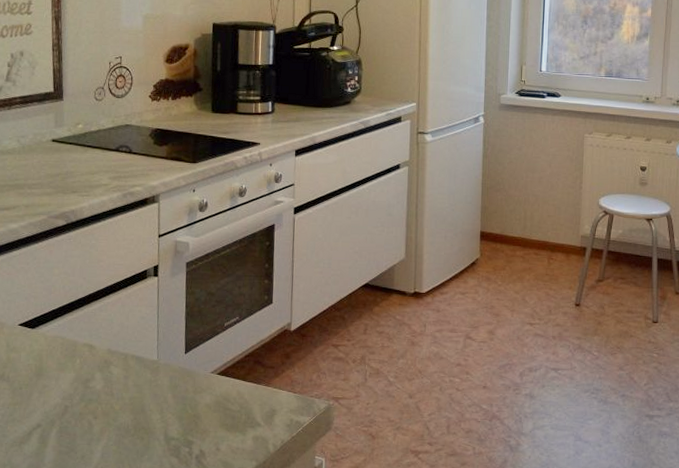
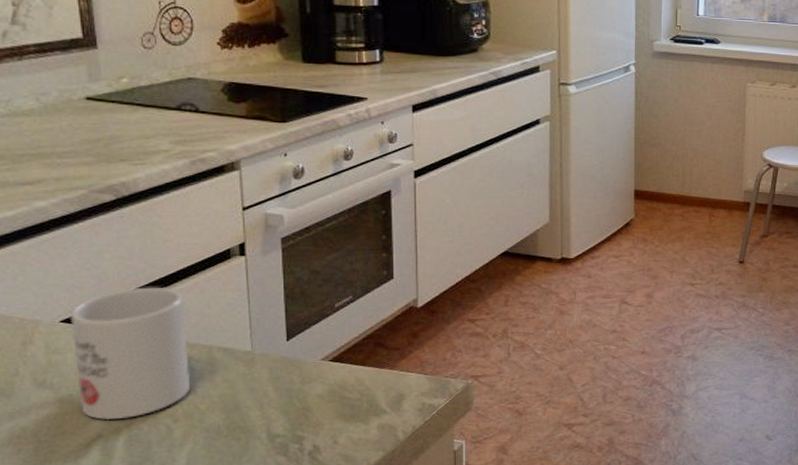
mug: none [26,299,110,413] -> present [69,287,191,421]

